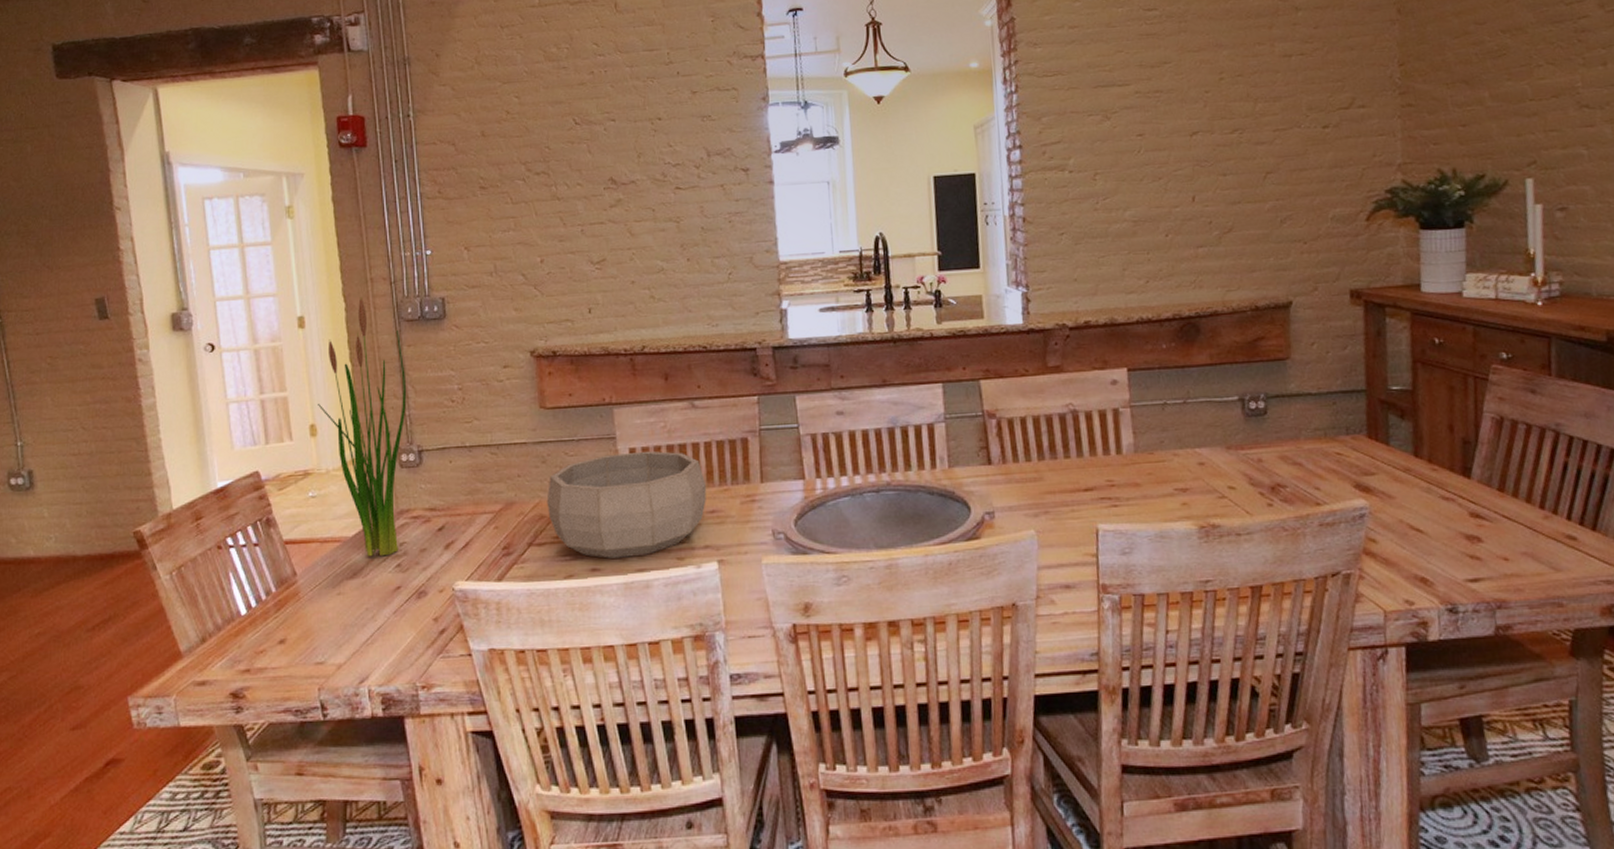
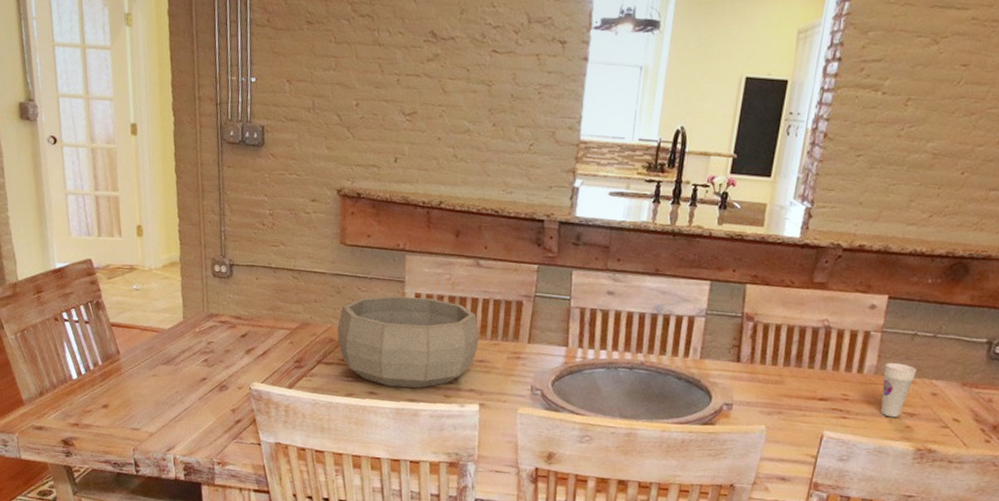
plant: present [318,297,407,557] -> none [145,114,224,351]
cup: none [1143,436,1177,497] -> present [880,362,917,418]

